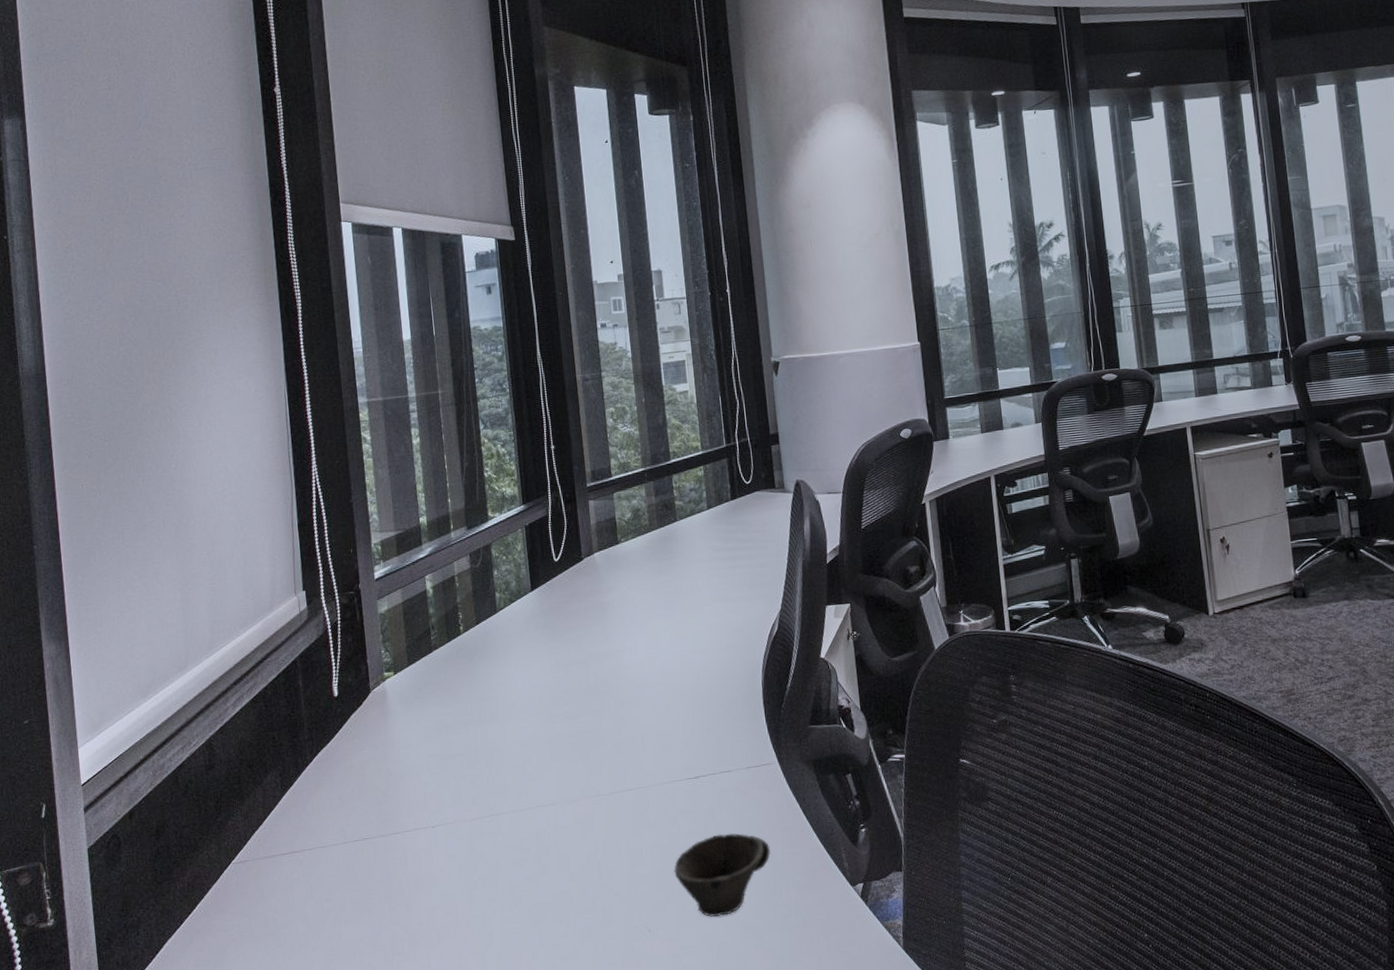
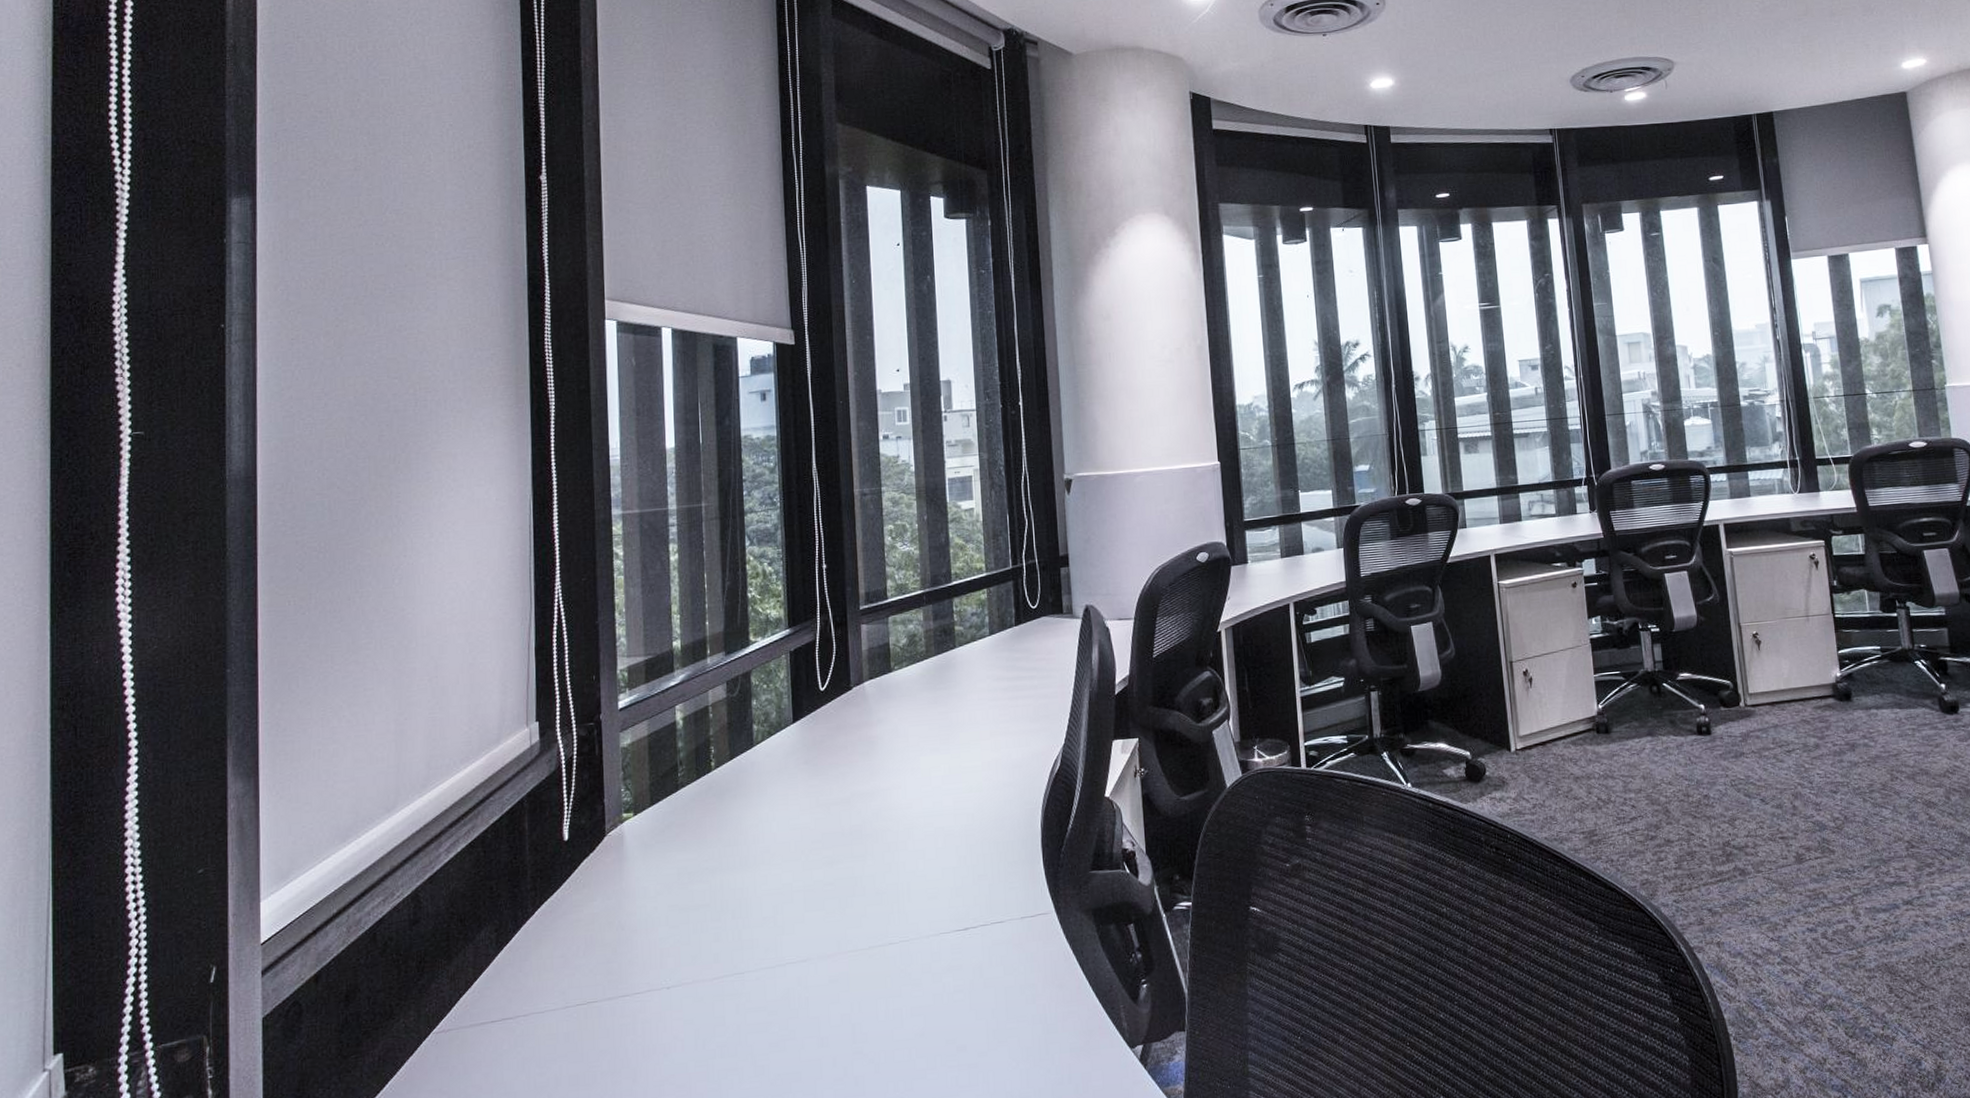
cup: present [674,833,770,917] -> none [936,991,1043,1086]

